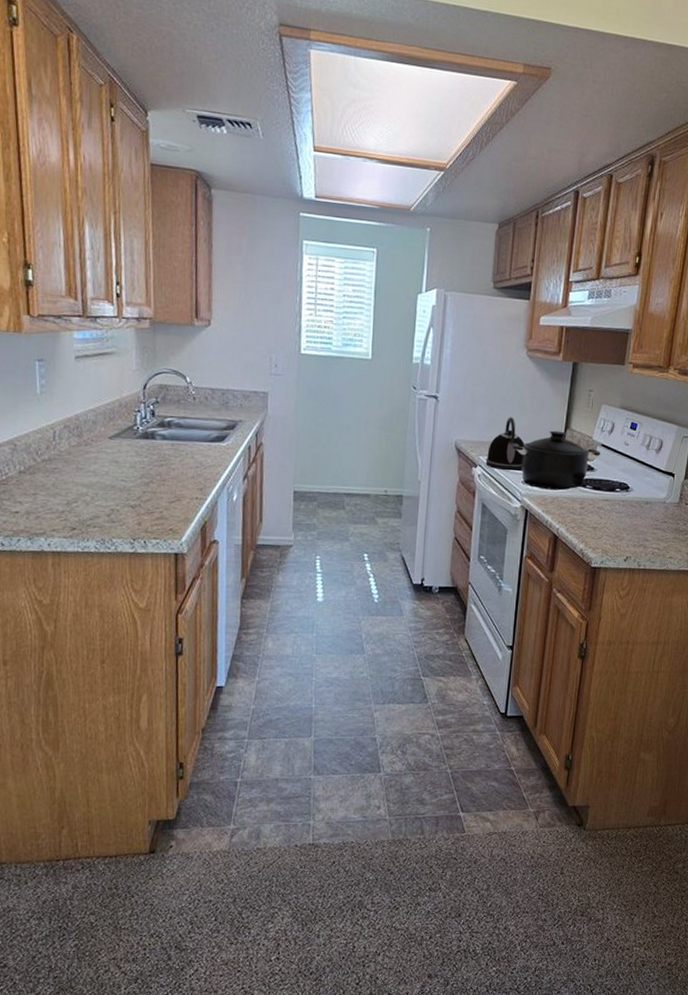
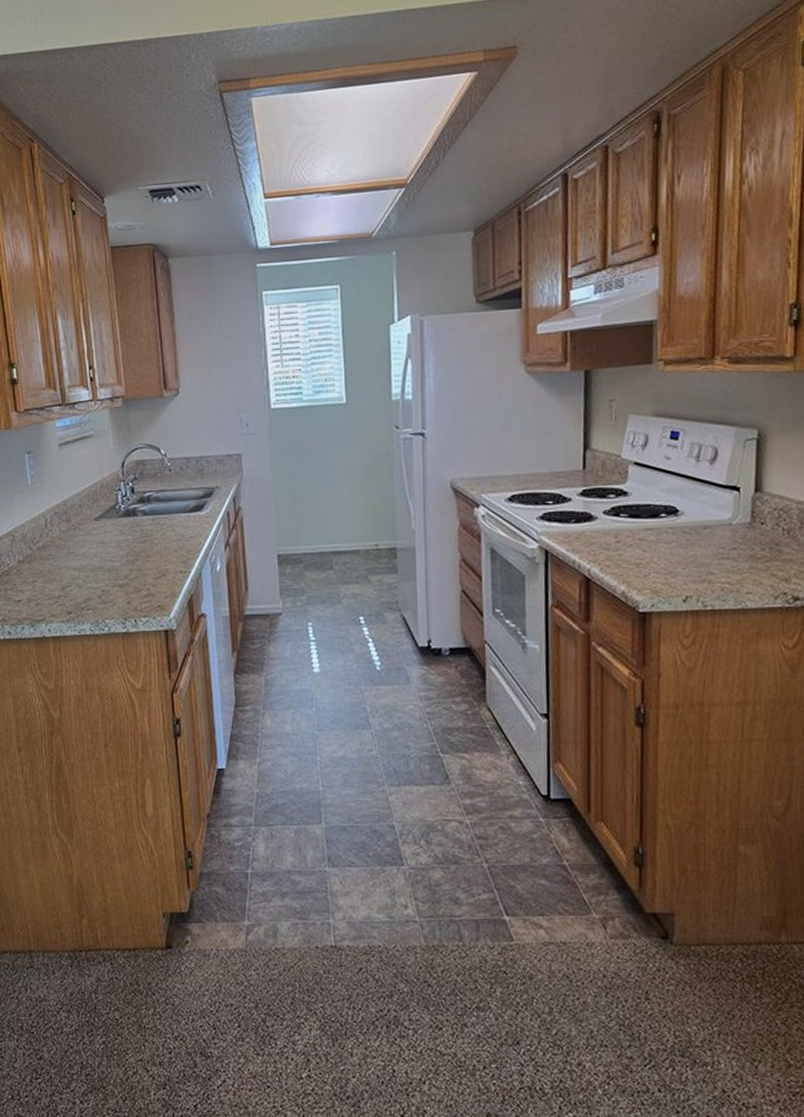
kettle: present [485,417,525,471] -> none [489,445,536,507]
saucepan: present [511,430,600,489] -> none [518,453,634,522]

